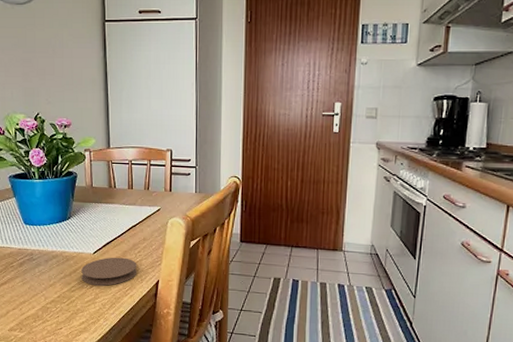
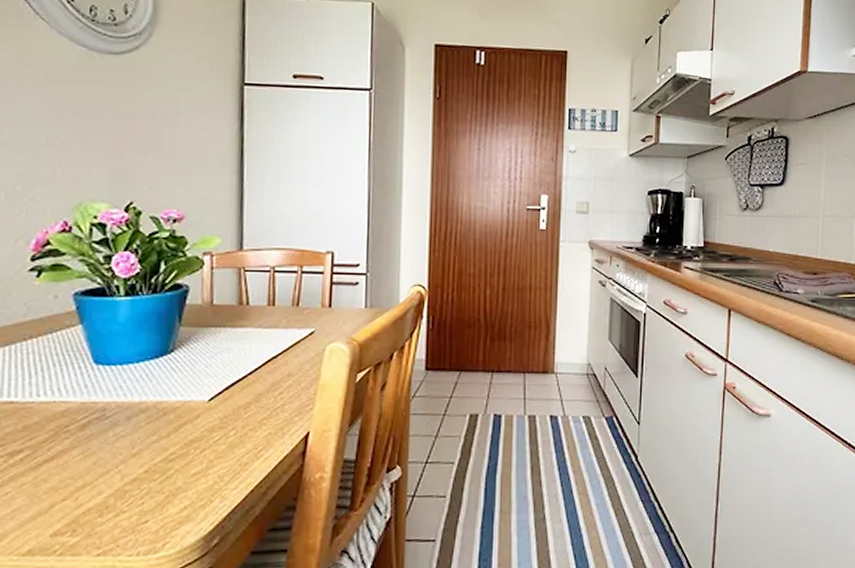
coaster: present [81,257,137,286] -> none [187,403,277,448]

